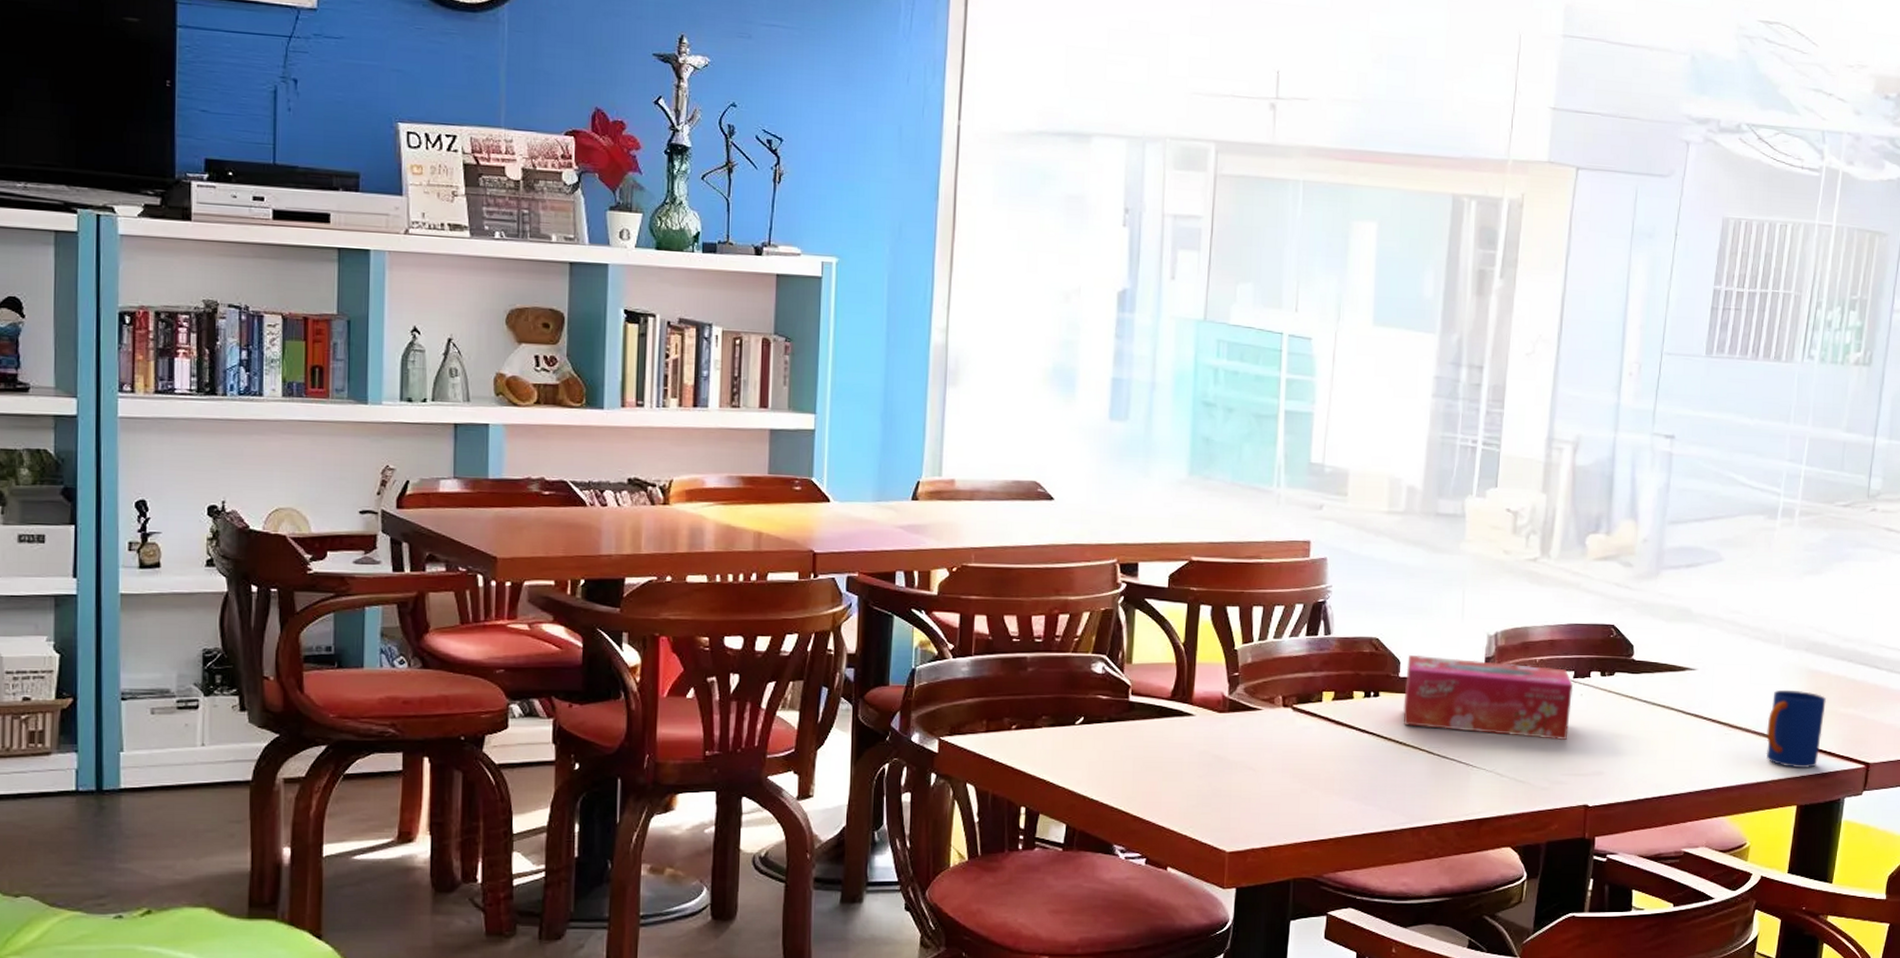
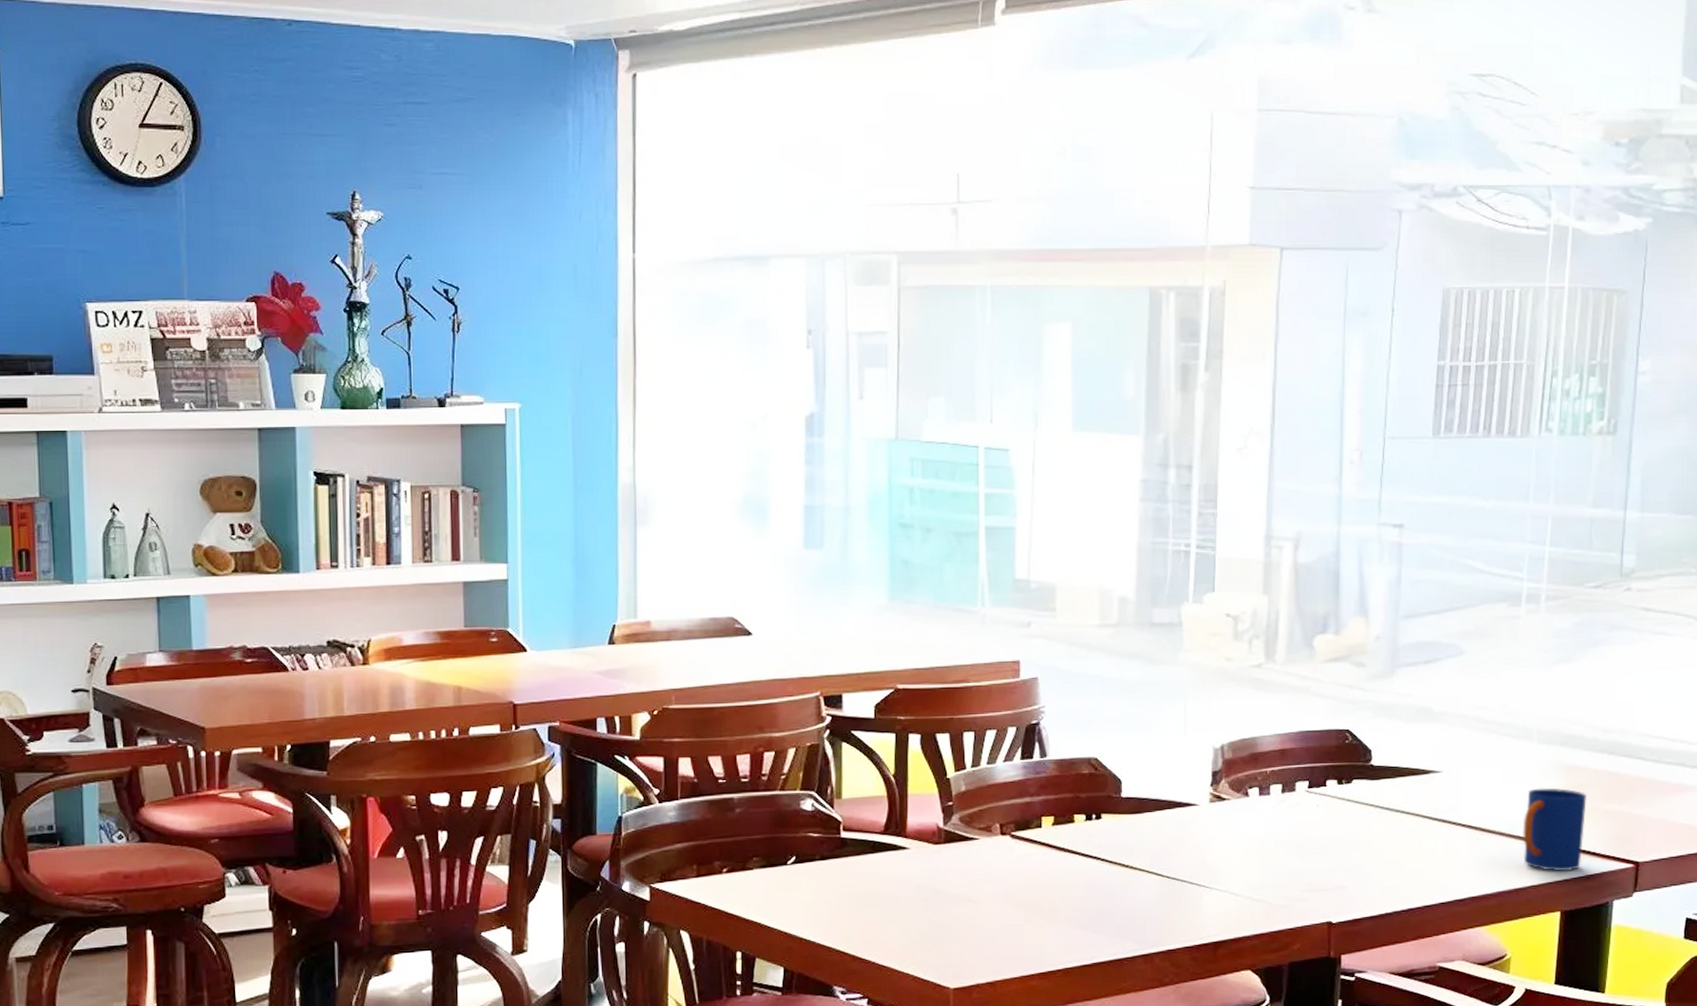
tissue box: present [1403,654,1574,741] -> none [1128,772,1309,855]

